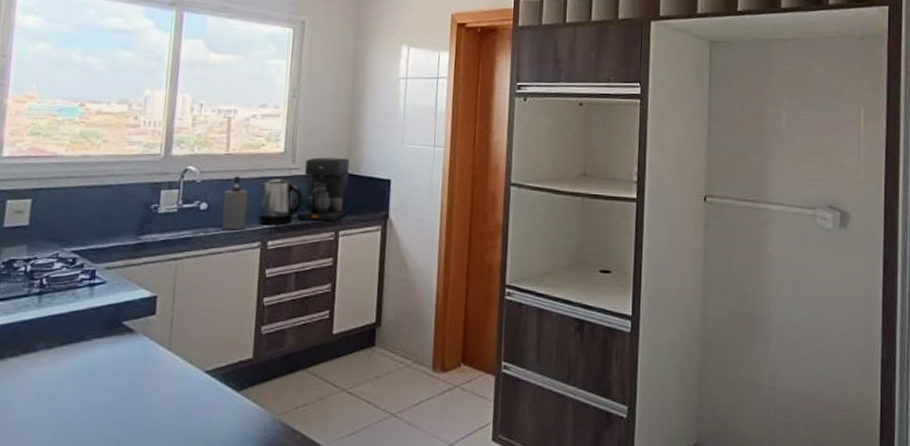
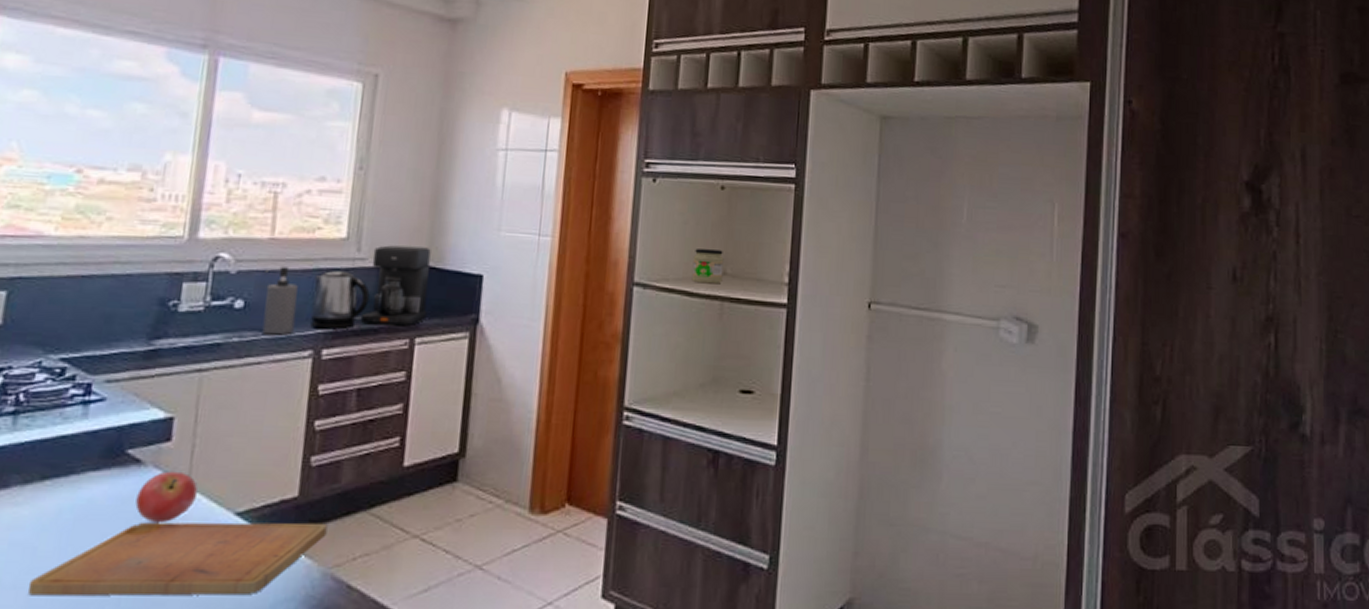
cutting board: none [52,378,276,437] -> present [27,522,328,596]
fruit: none [130,338,177,378] -> present [135,471,198,522]
jar: none [557,155,584,183] -> present [691,249,724,284]

